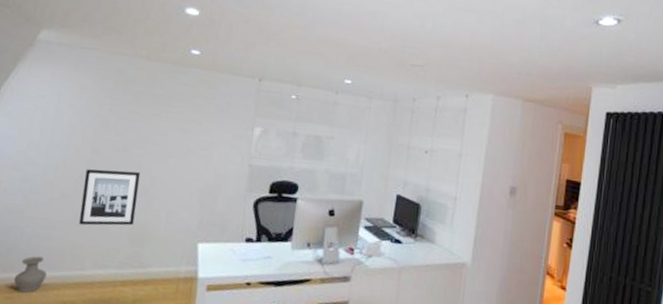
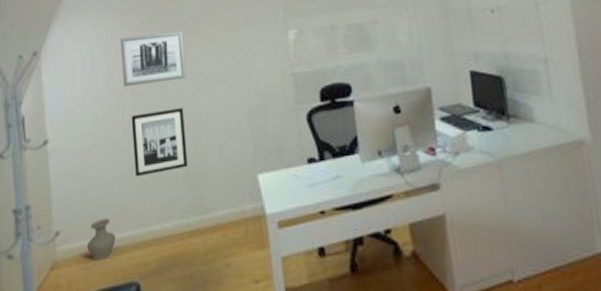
wall art: none [84,95,155,147] -> present [120,31,186,87]

